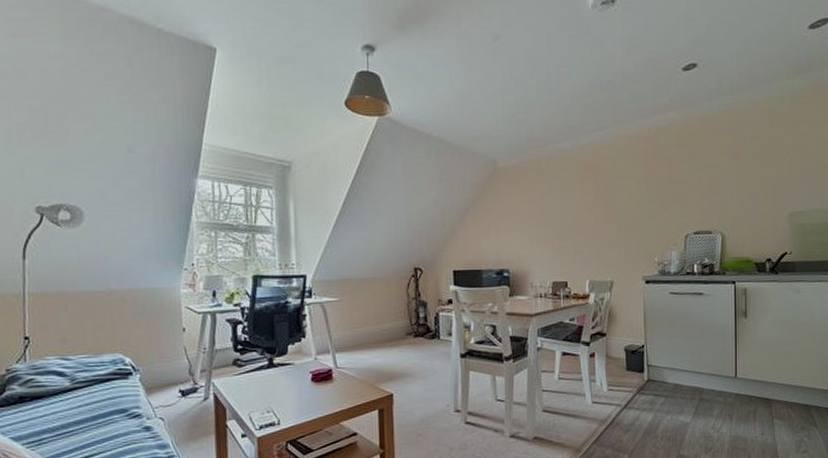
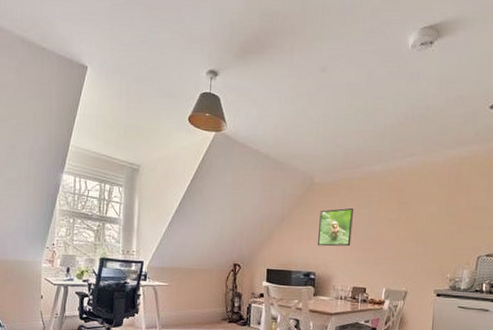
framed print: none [507,192,546,239] -> present [317,207,353,247]

